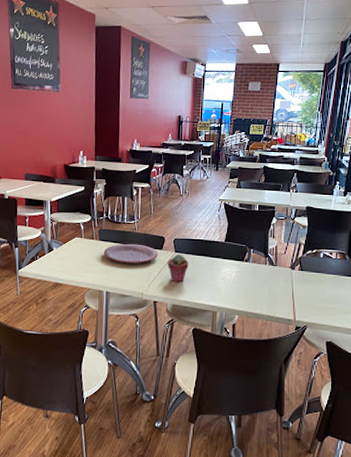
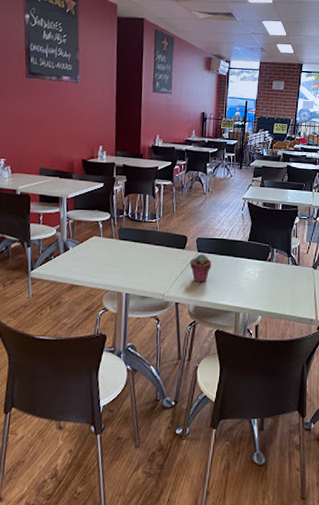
plate: present [103,243,158,264] -> none [123,242,180,265]

